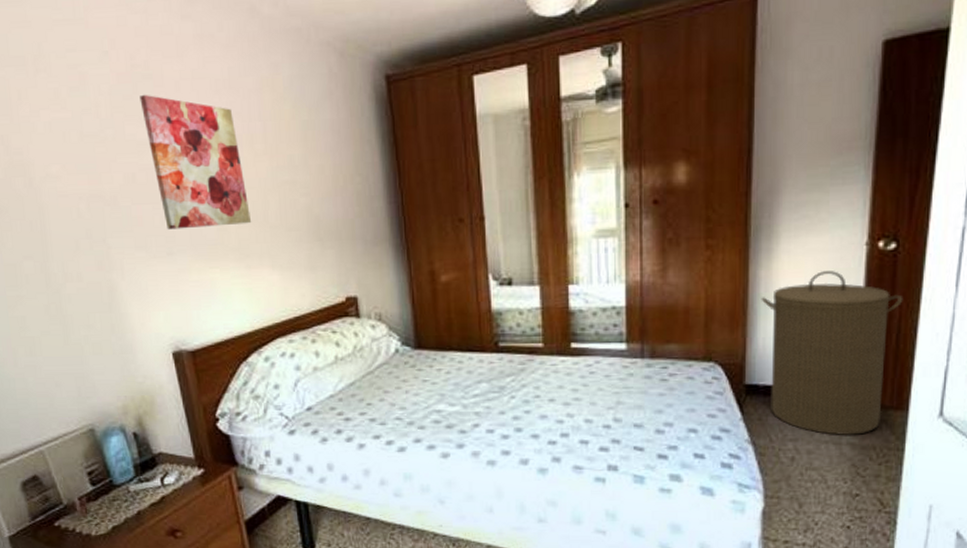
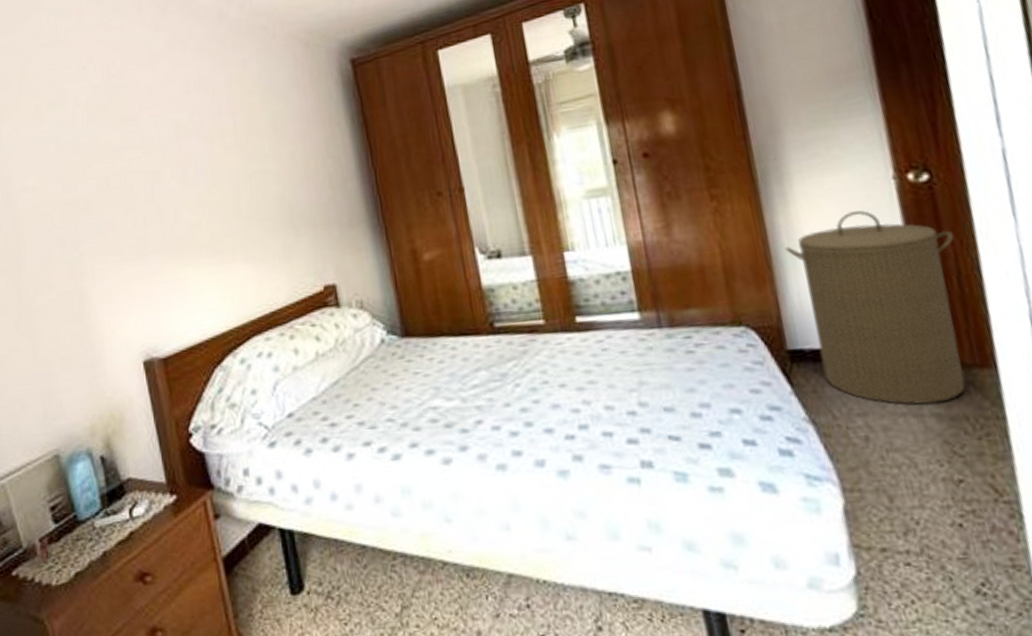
wall art: present [139,94,252,230] -> none [114,101,224,231]

